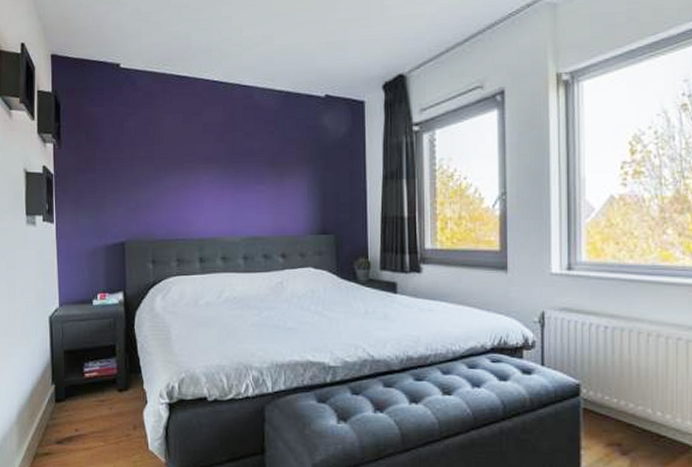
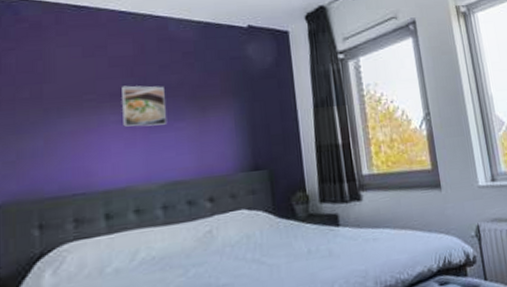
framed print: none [213,150,249,187] -> present [122,85,166,127]

